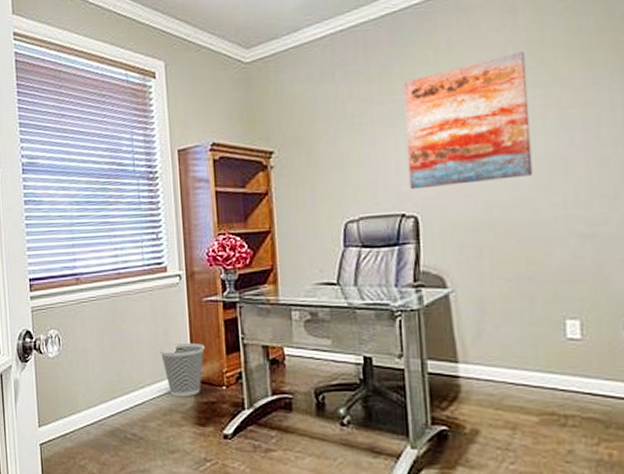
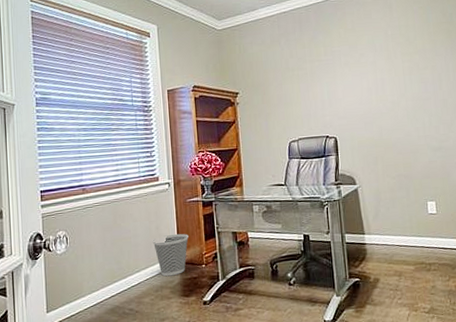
wall art: present [403,51,533,190] -> none [325,33,405,120]

